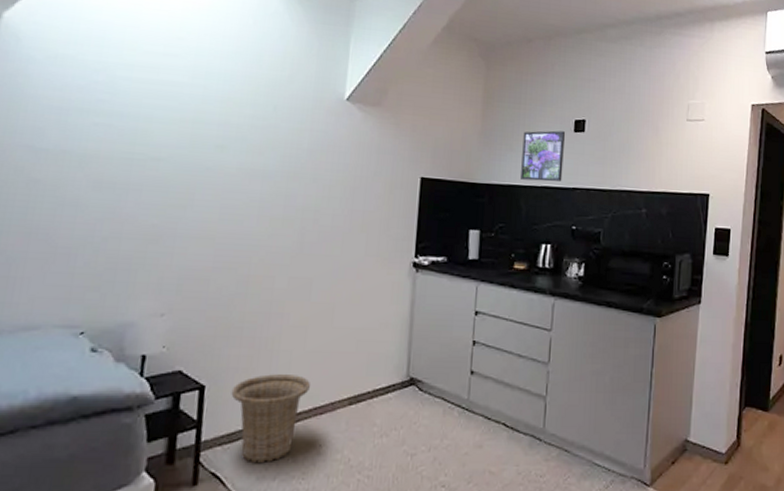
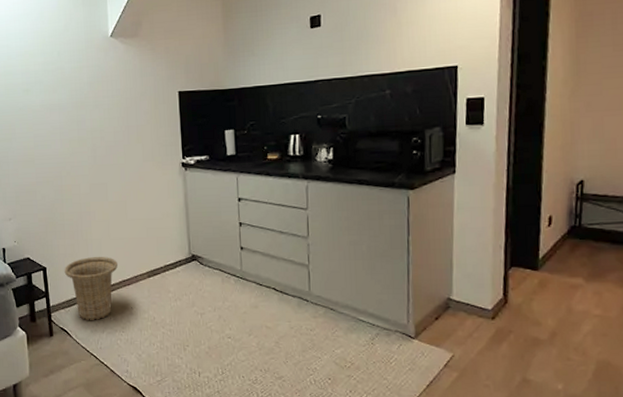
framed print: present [521,130,565,182] -> none [263,29,304,80]

